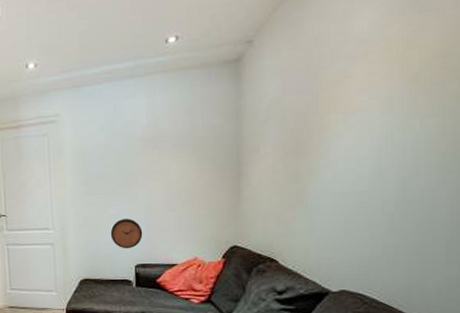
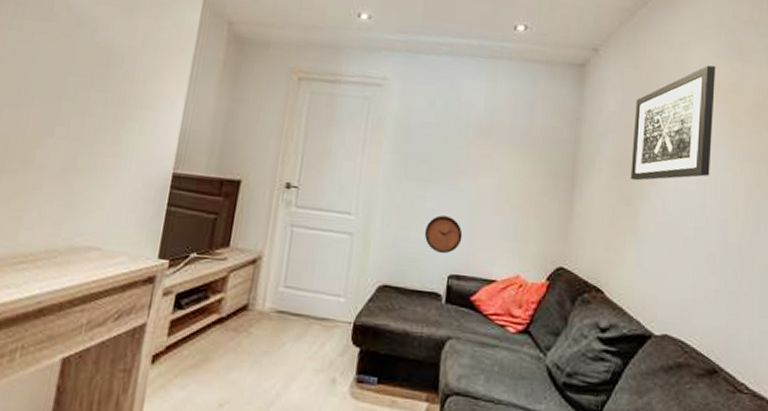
wall art: none [296,26,387,159] -> present [630,65,716,181]

